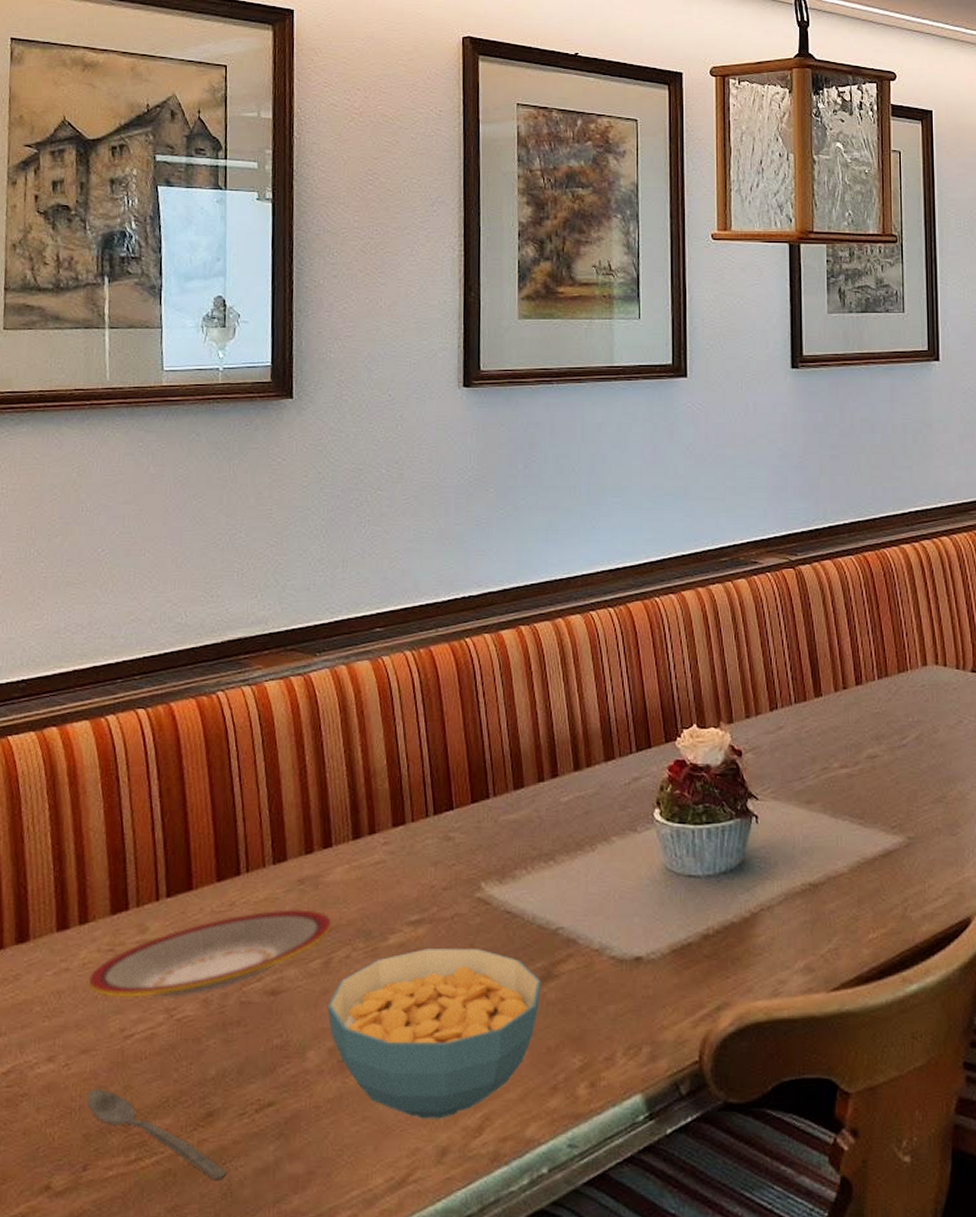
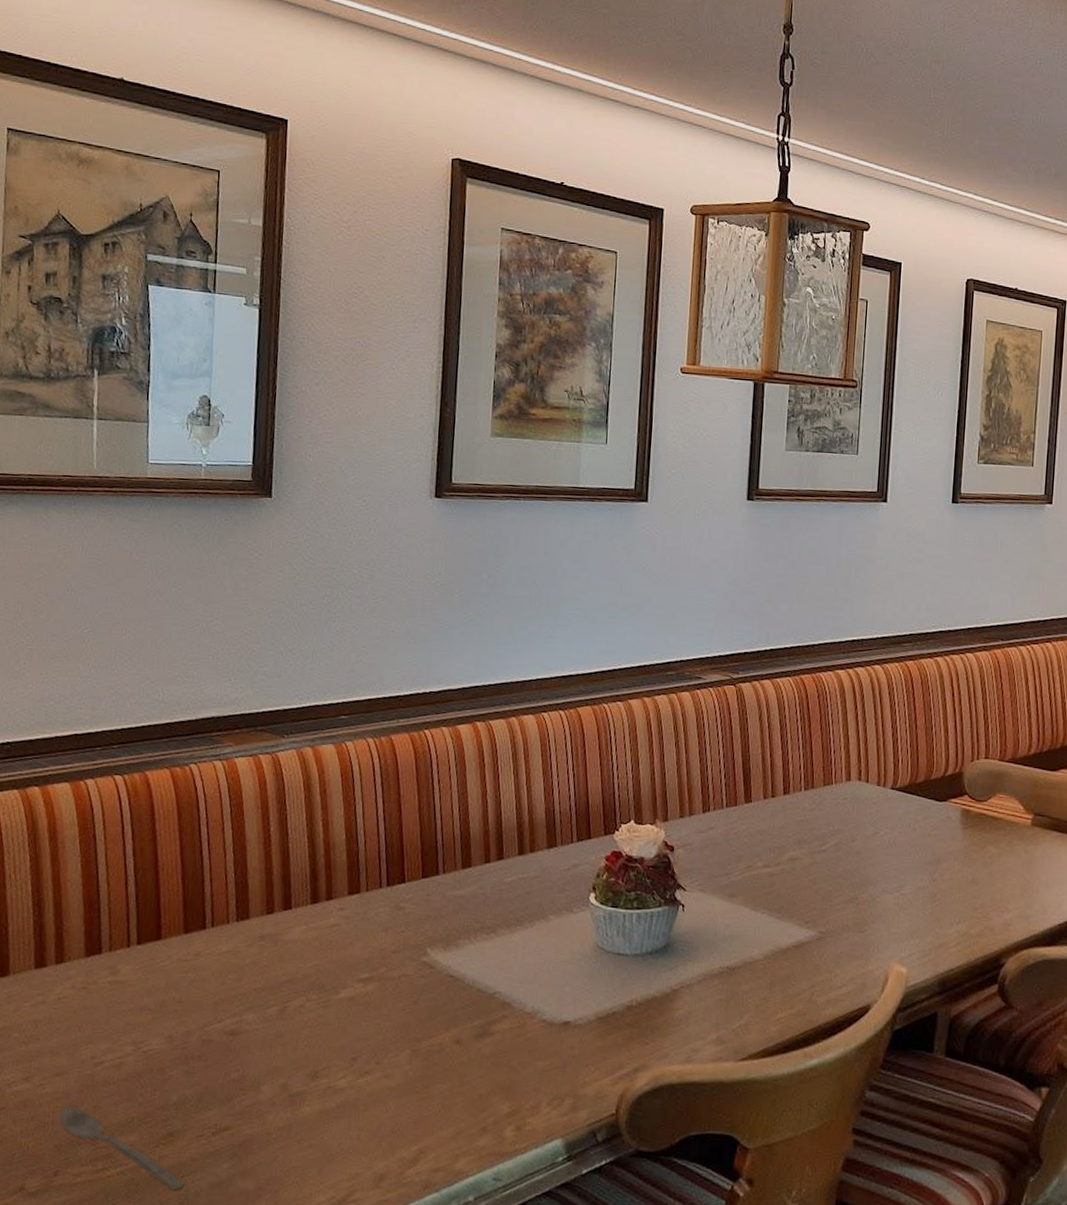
plate: present [88,909,332,998] -> none [62,961,289,1031]
cereal bowl: present [327,947,541,1119] -> none [281,1003,477,1150]

